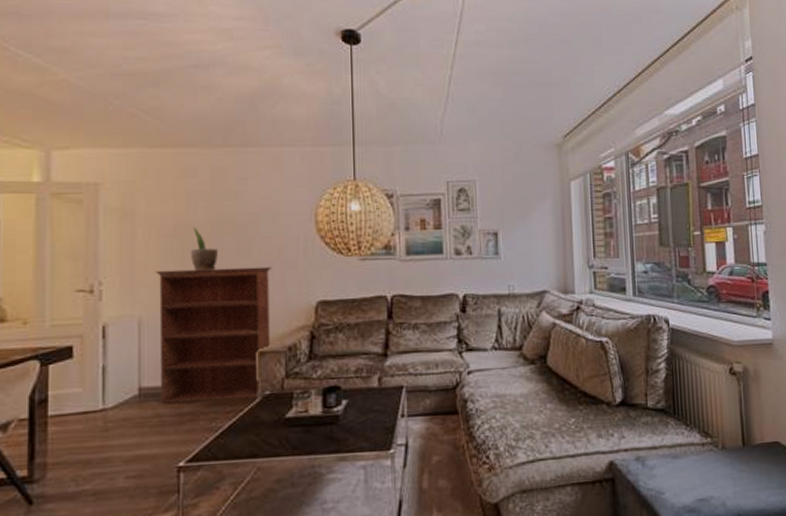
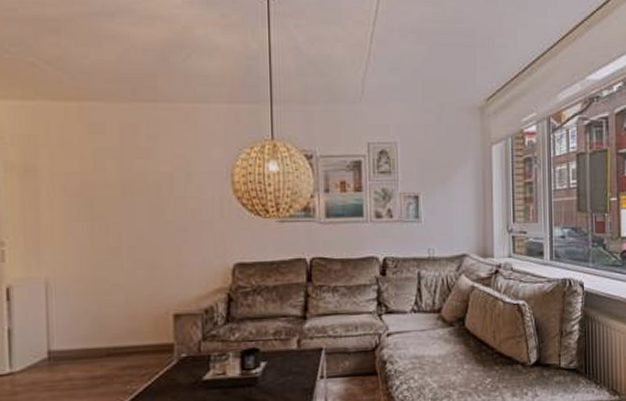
bookcase: present [156,266,272,403] -> none [63,228,186,367]
potted plant: present [191,227,218,271] -> none [100,186,129,231]

